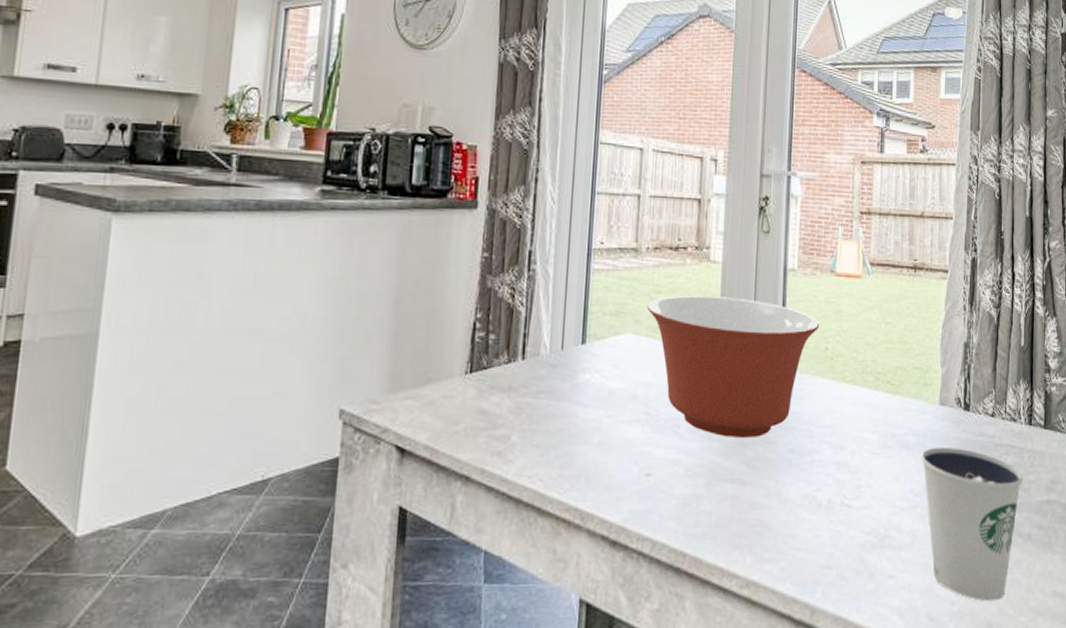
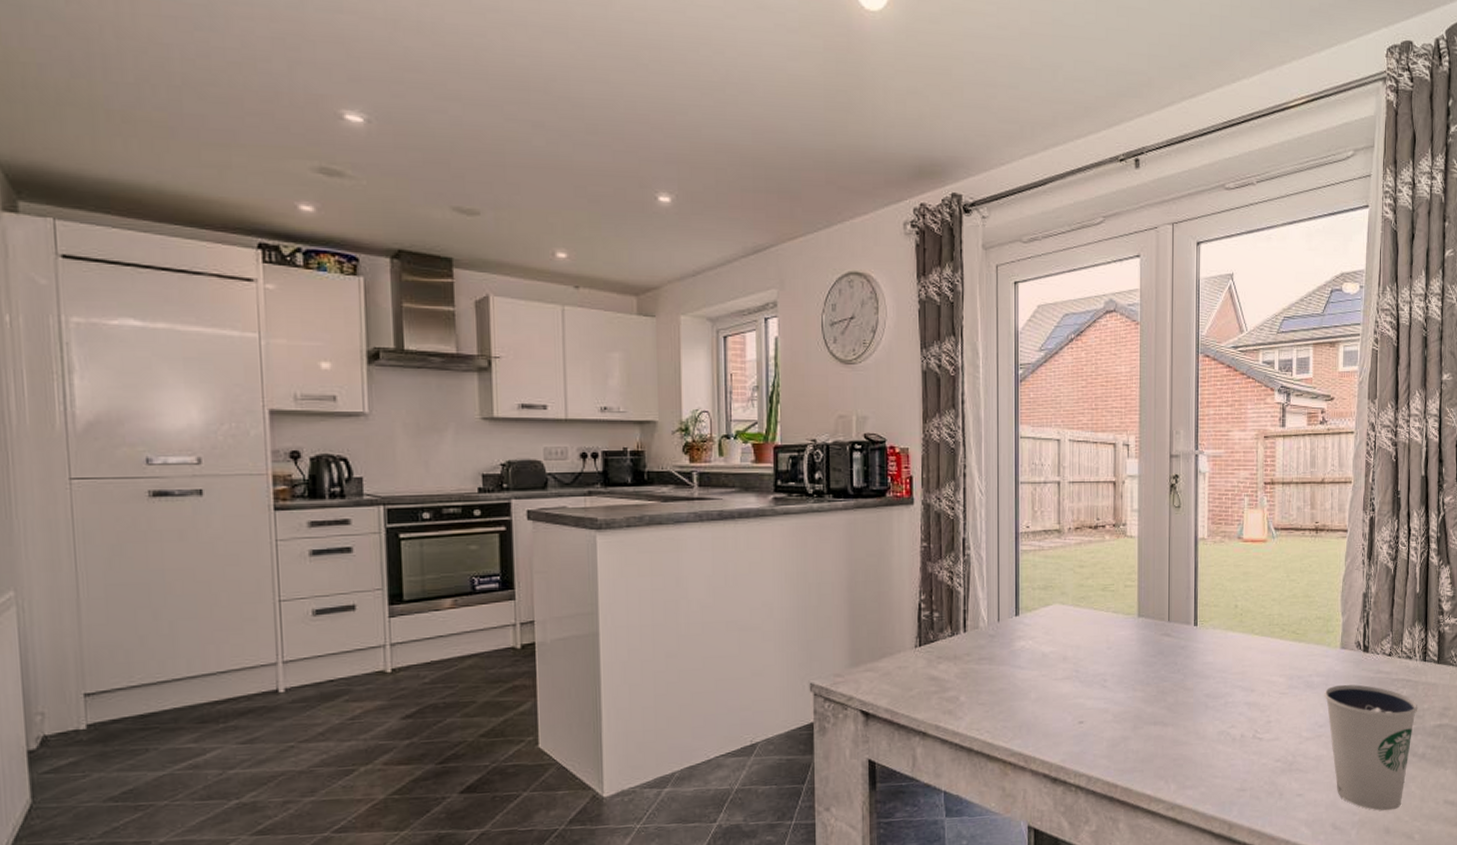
mixing bowl: present [647,296,820,439] -> none [1072,567,1230,688]

